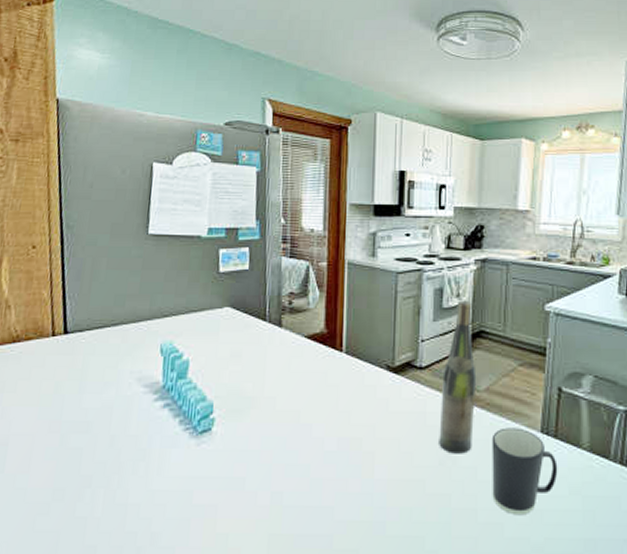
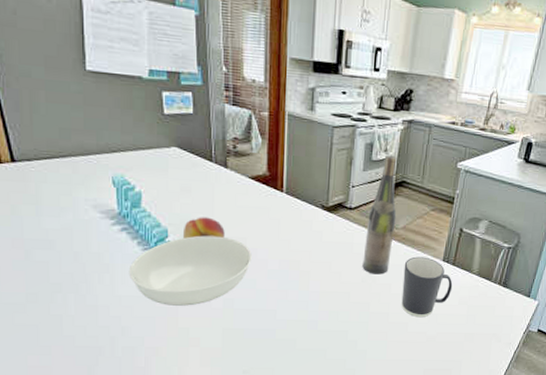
bowl: none [166,409,306,503] -> present [128,235,252,306]
fruit: none [228,386,276,414] -> present [182,217,225,239]

